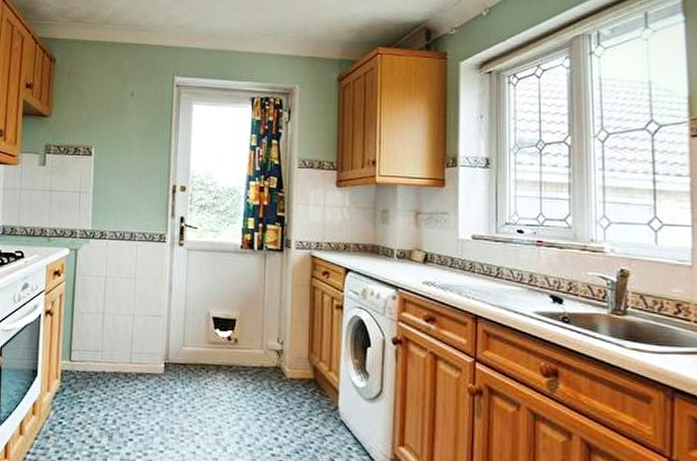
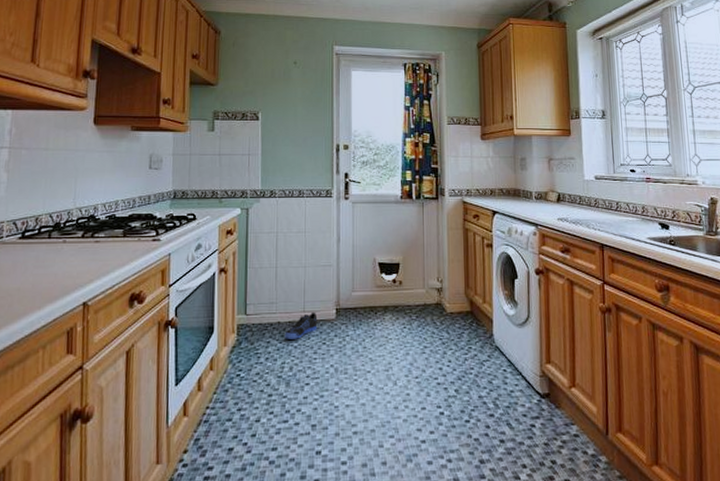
sneaker: none [109,363,145,391] -> present [284,311,318,339]

